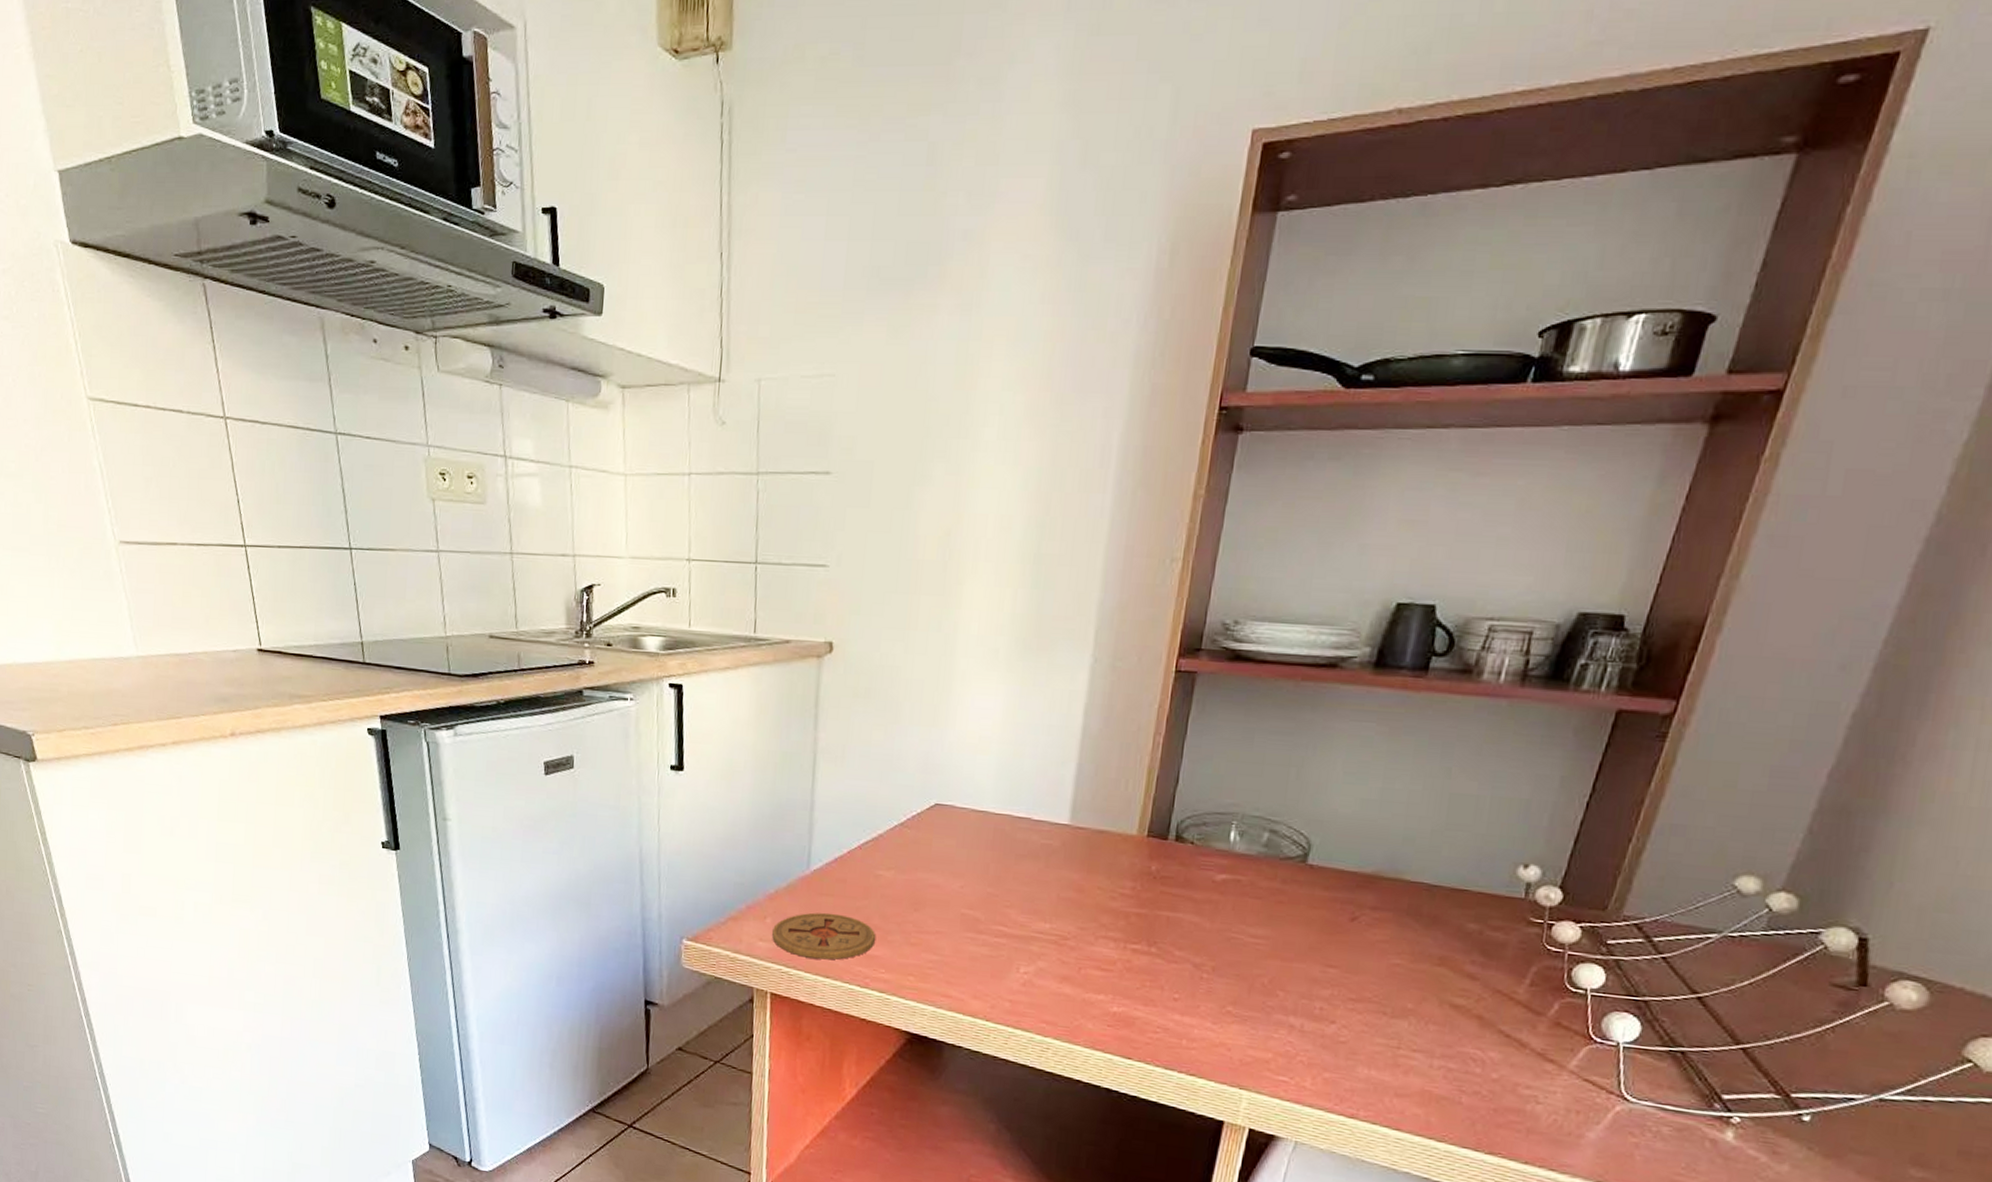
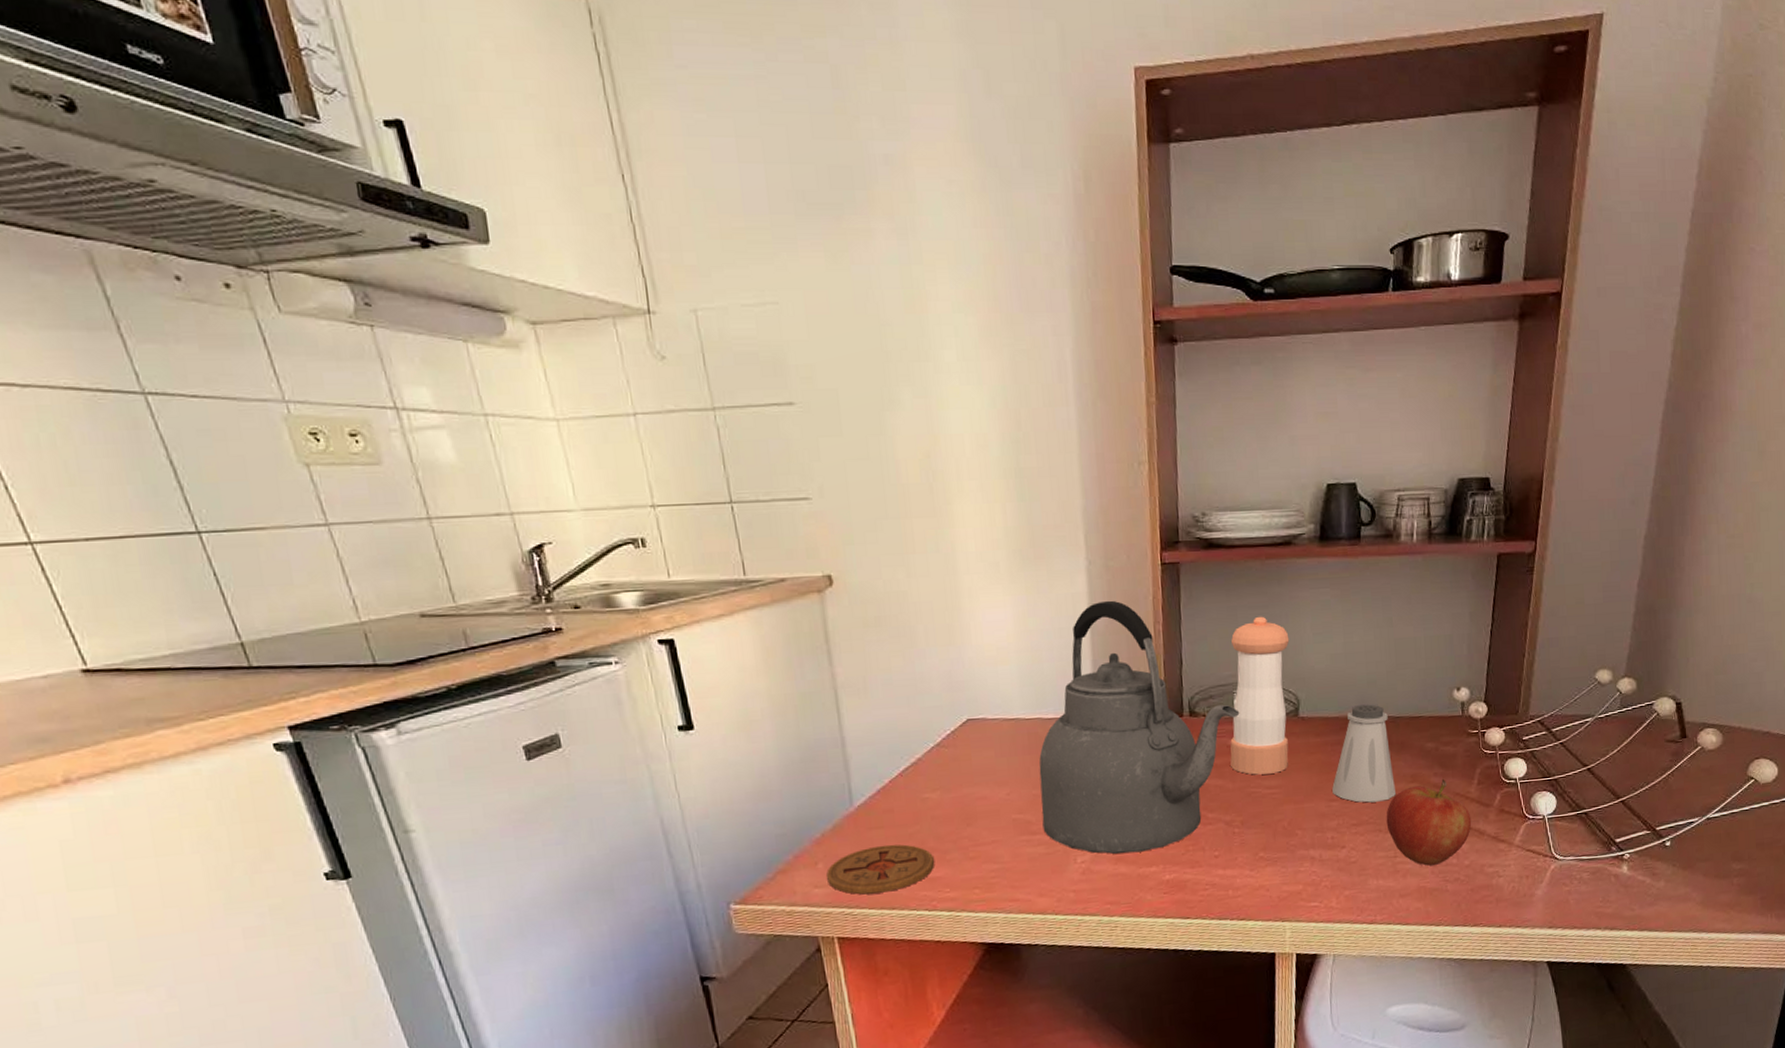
kettle: none [990,702,1235,977] -> present [1039,600,1240,855]
pepper shaker: none [1212,743,1313,922] -> present [1230,616,1290,775]
saltshaker: none [1332,863,1423,981] -> present [1332,704,1396,803]
apple: none [1394,969,1513,1070] -> present [1386,778,1472,866]

